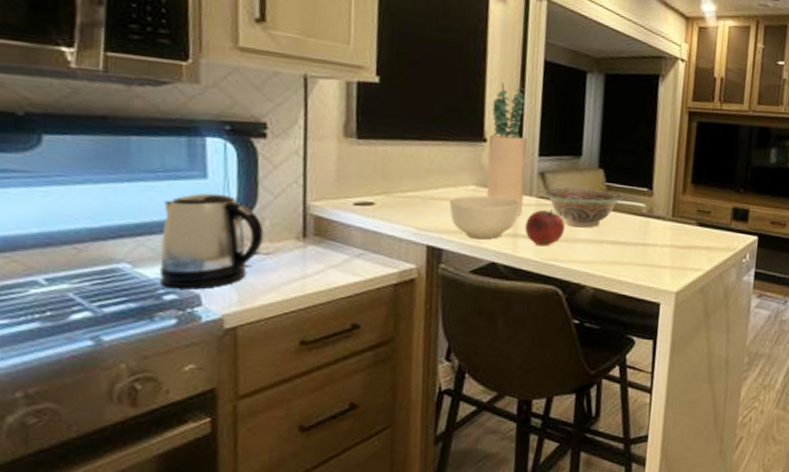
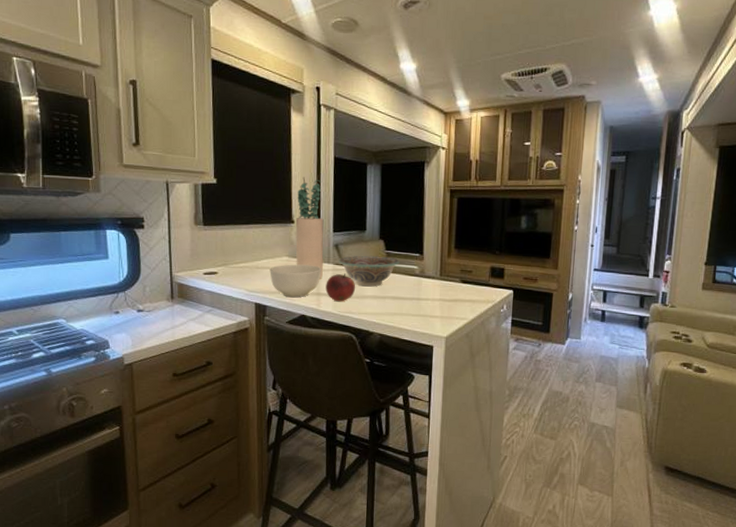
kettle: present [159,193,264,291] -> none [83,269,146,338]

